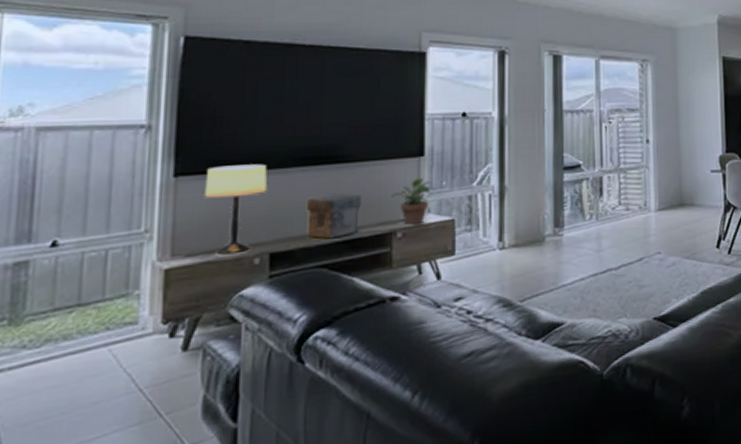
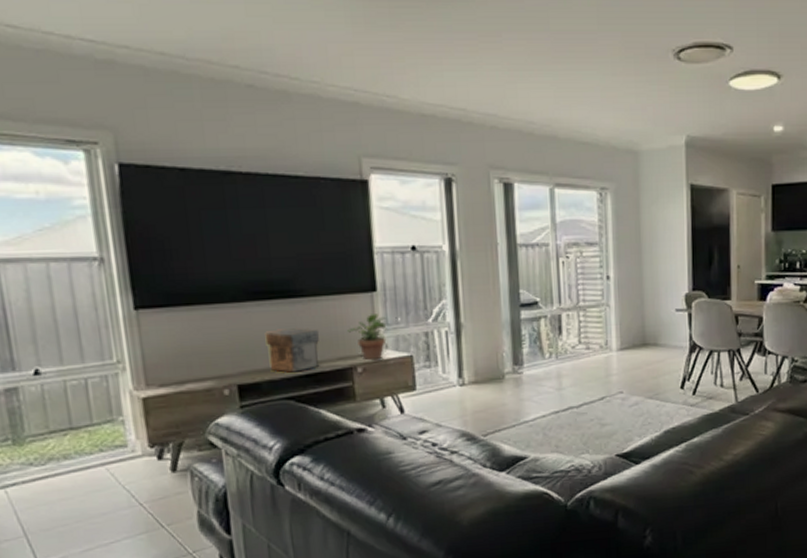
table lamp: present [204,164,267,255] -> none [165,298,225,386]

